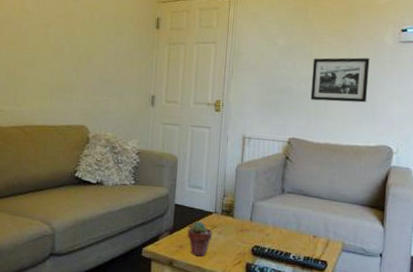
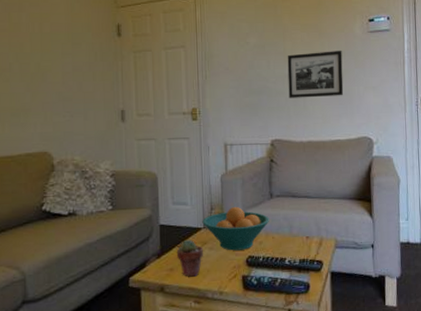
fruit bowl: none [214,196,278,239] -> present [202,206,269,251]

